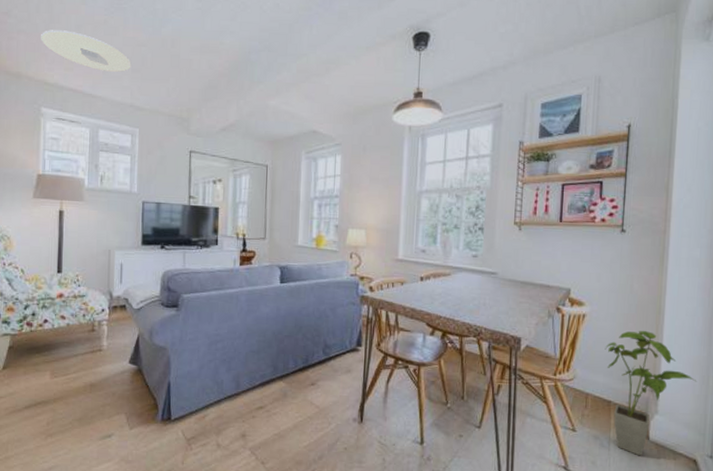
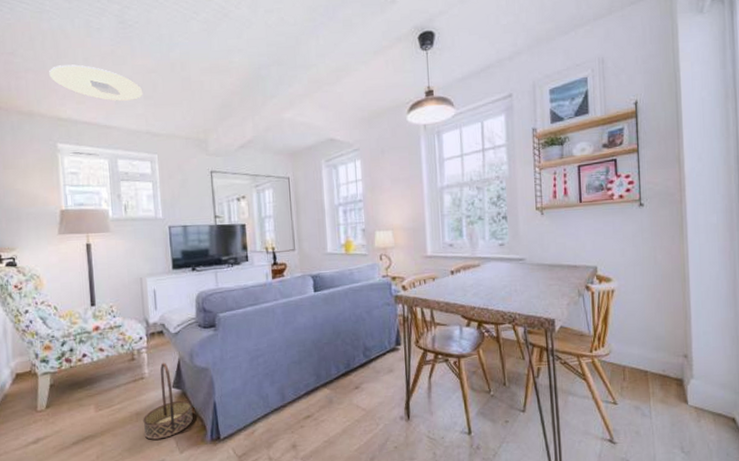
basket: none [96,336,146,413] -> present [143,362,193,440]
house plant: present [605,331,697,456] -> none [636,299,728,421]

